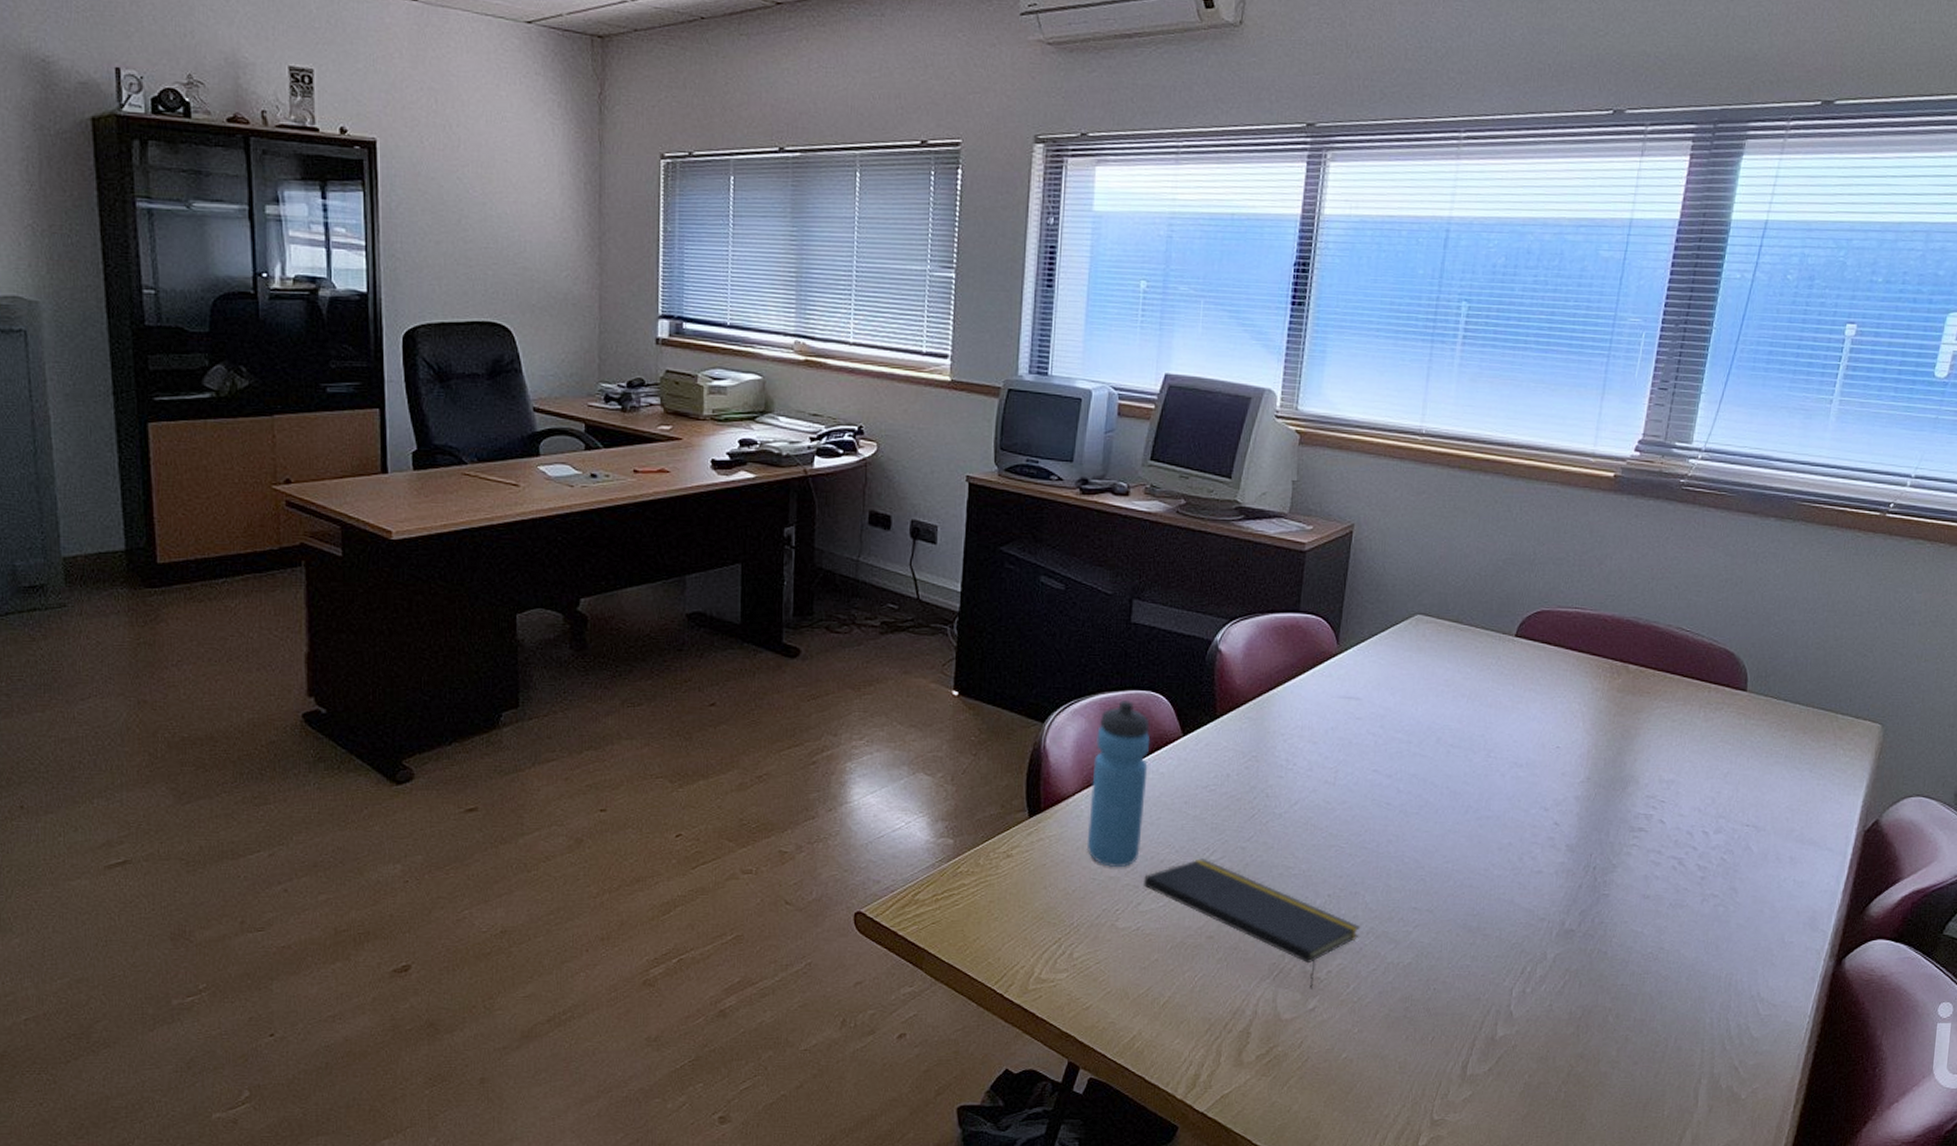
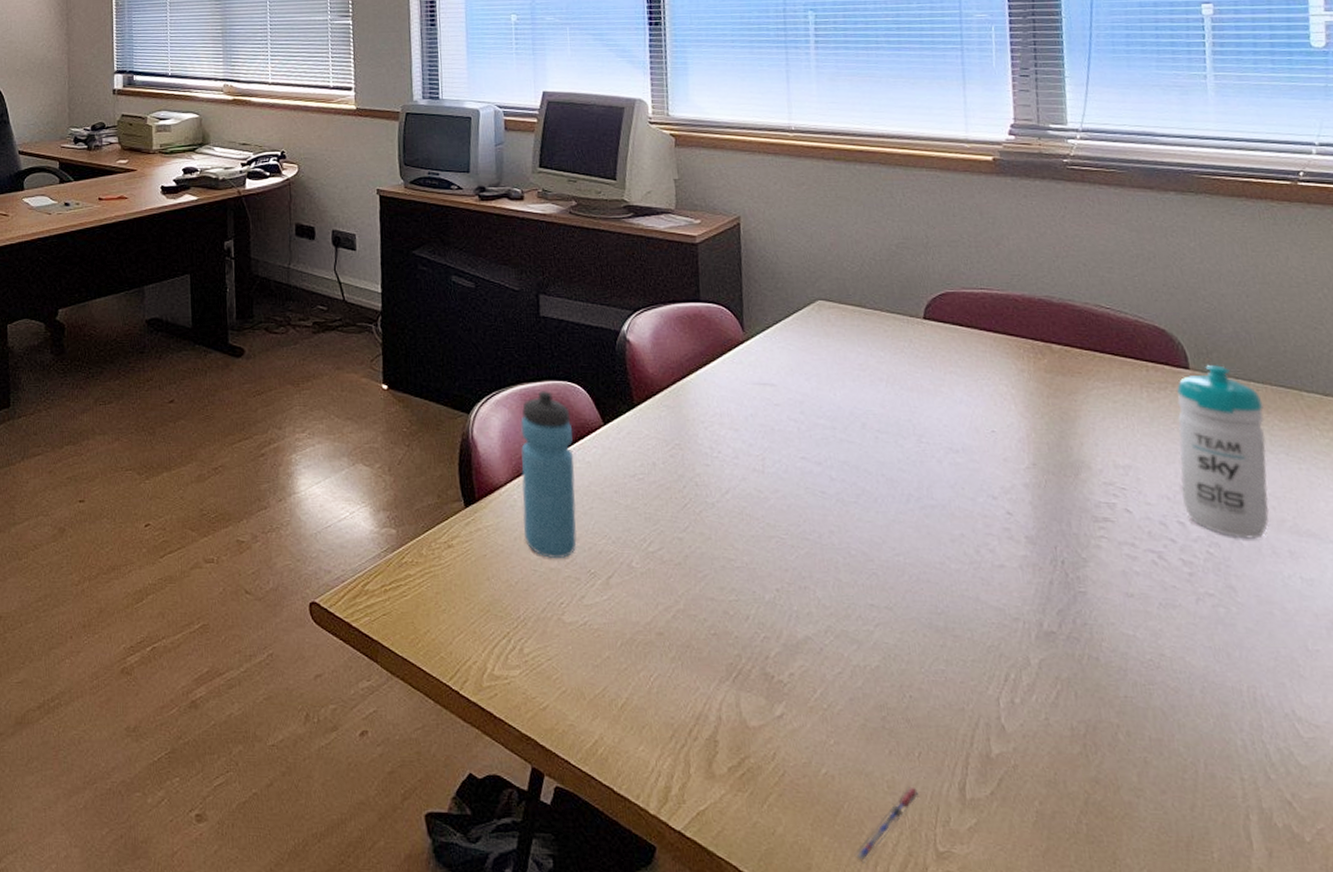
notepad: present [1144,858,1360,990] -> none [585,550,816,694]
pen: none [1359,1066,1426,1132] -> present [854,786,919,863]
water bottle: none [1711,688,1802,846] -> present [1177,365,1269,539]

